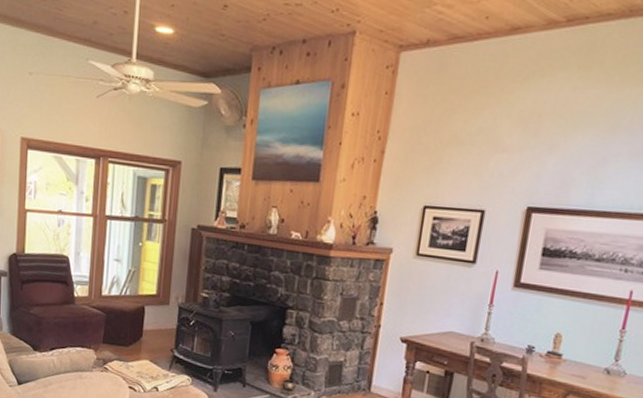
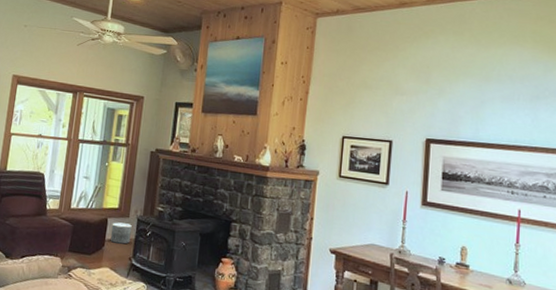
planter: none [148,310,173,335] -> present [110,222,132,245]

